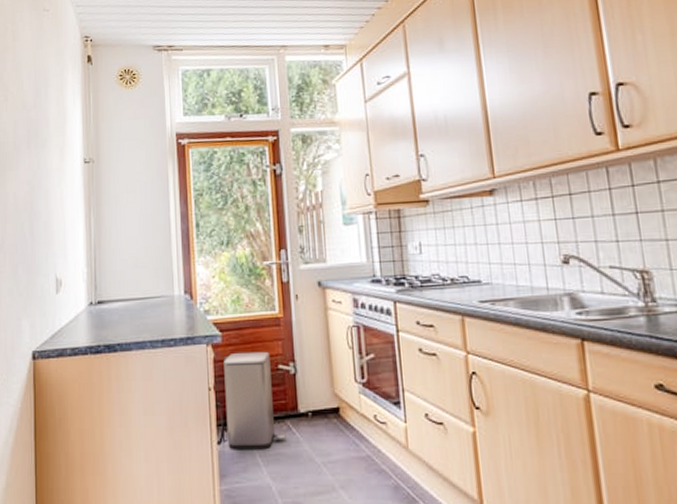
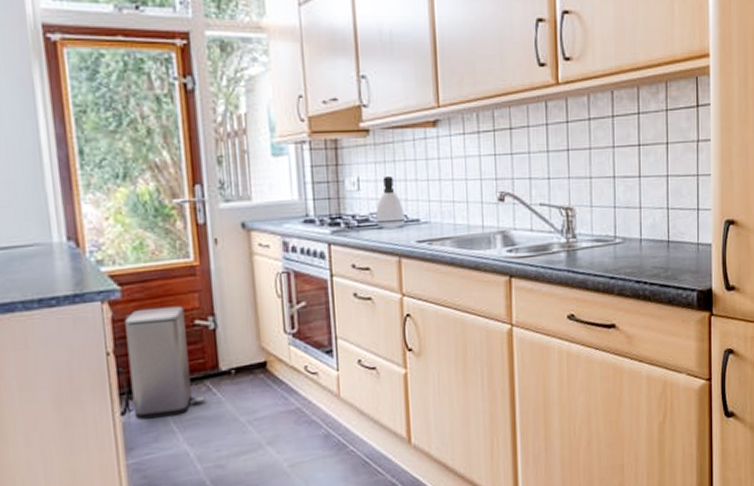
soap dispenser: none [437,241,466,290] -> present [376,176,405,230]

